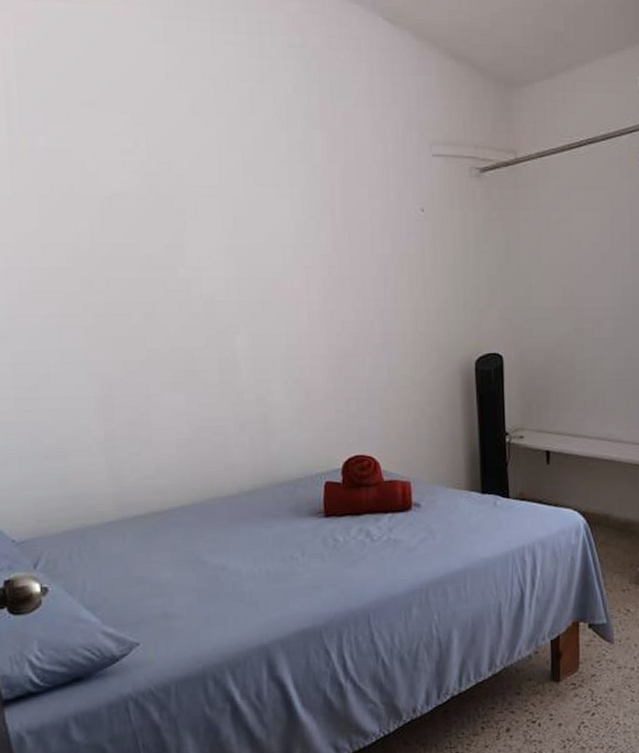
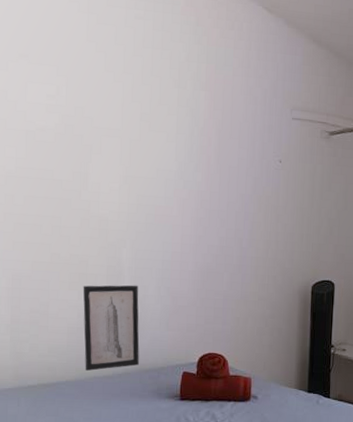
wall art: none [190,379,270,491] -> present [83,285,140,371]

